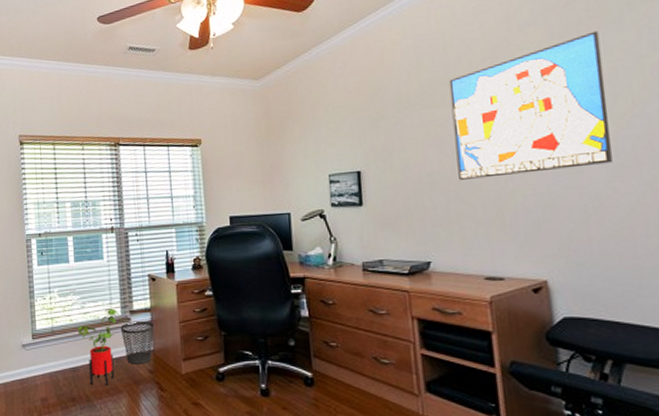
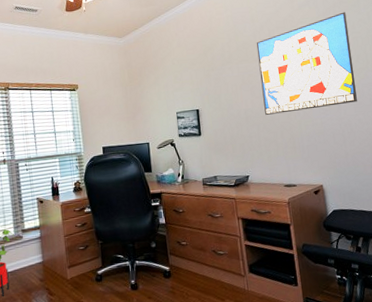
wastebasket: present [120,320,155,364] -> none [14,237,43,276]

